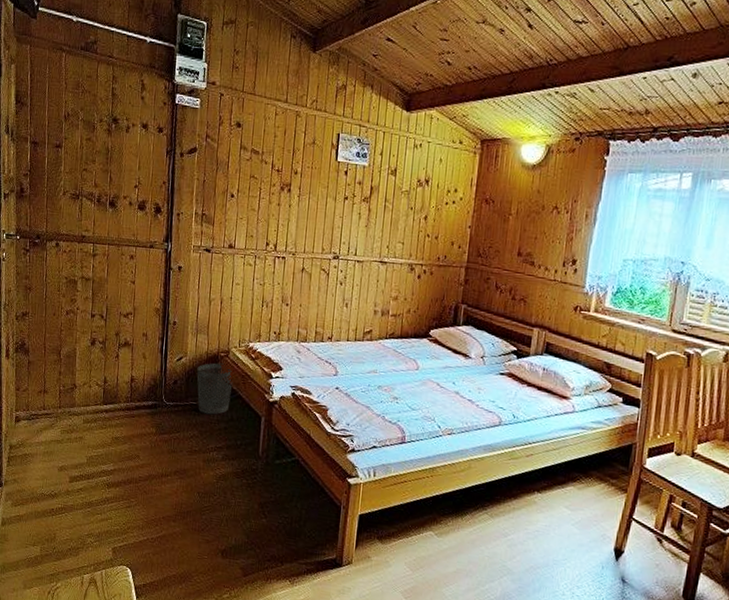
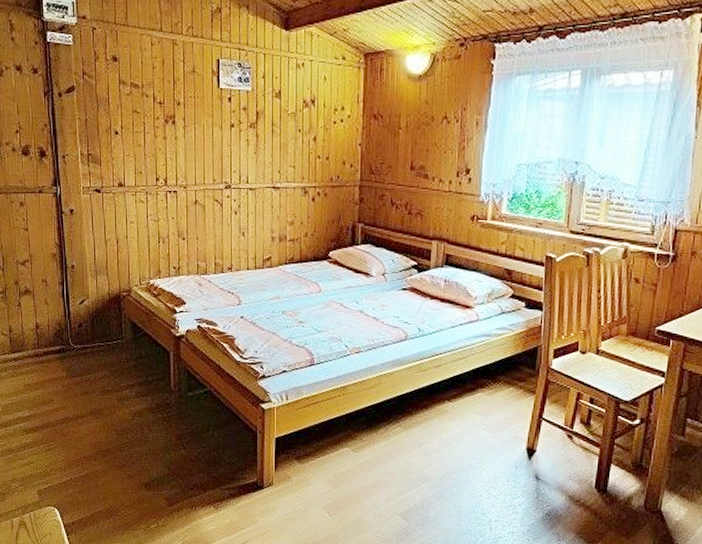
wastebasket: present [196,363,233,415] -> none [101,302,138,354]

